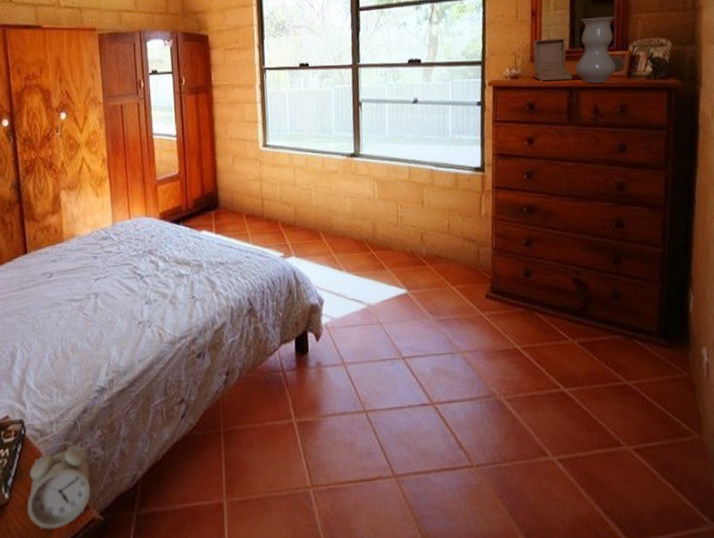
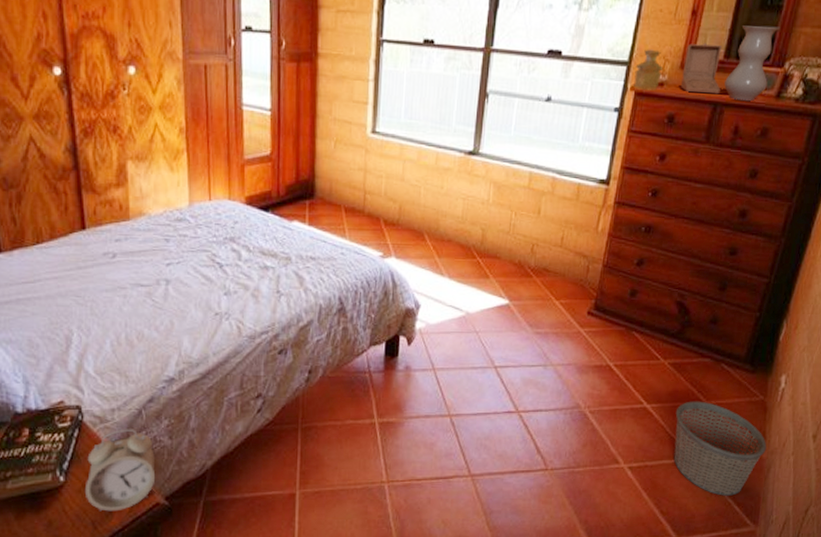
perfume bottle: none [489,48,516,84] -> present [634,49,664,91]
basket: none [596,381,706,489] -> present [673,401,767,496]

